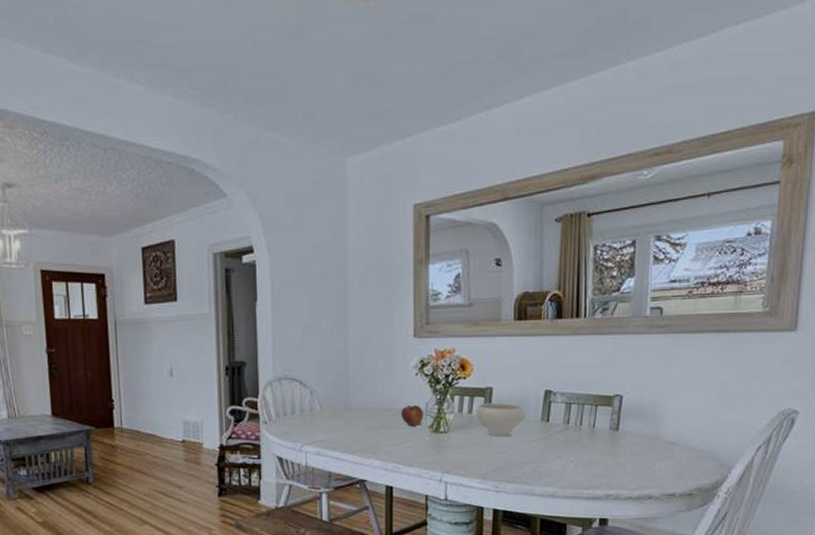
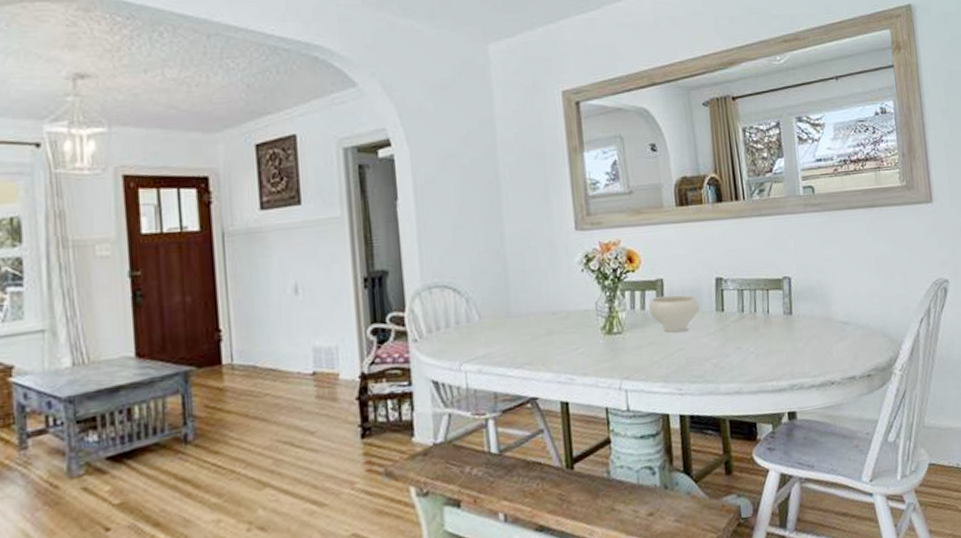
fruit: present [400,404,424,427] -> none [569,304,595,330]

